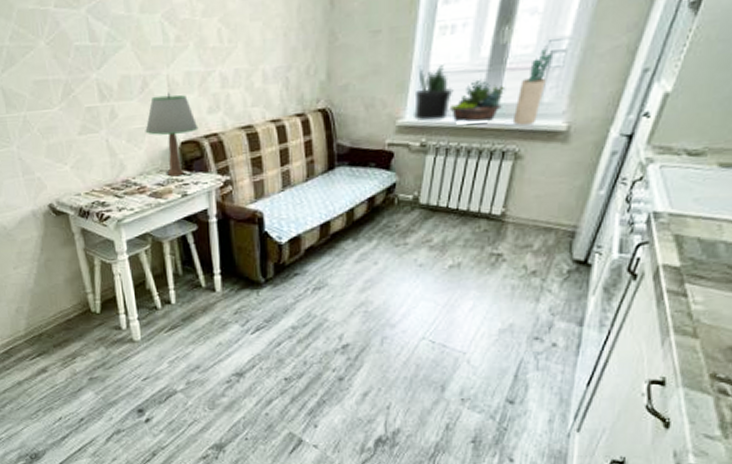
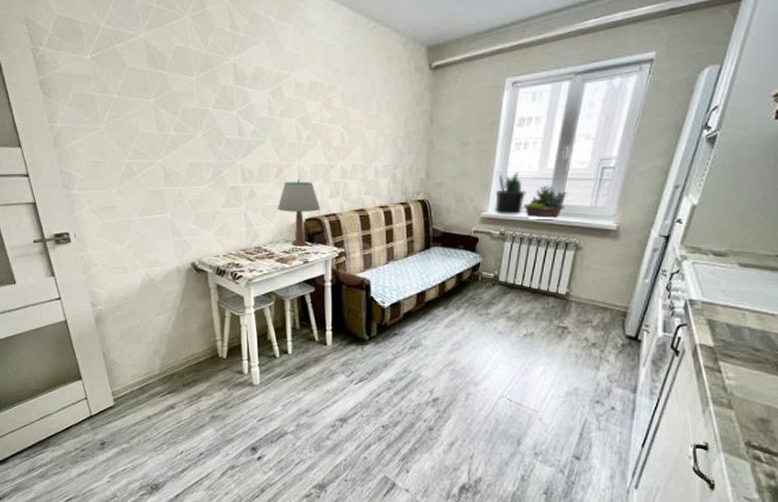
vase: present [512,45,552,126] -> none [573,163,603,224]

